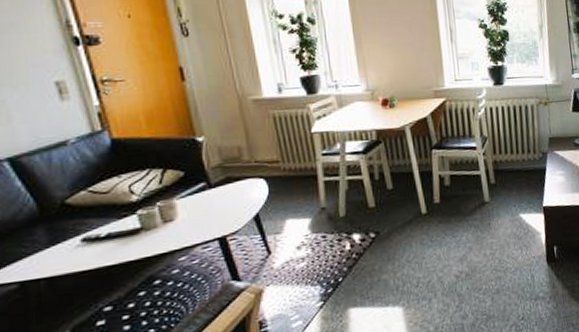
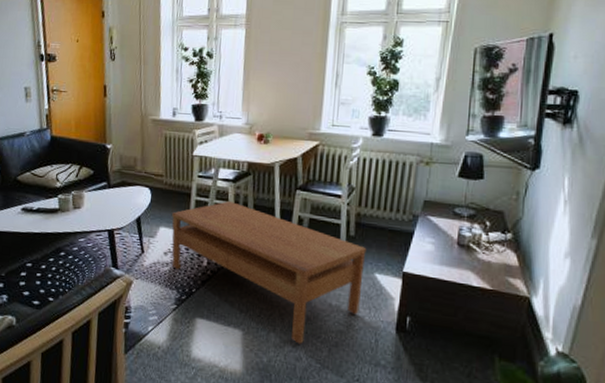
coffee table: none [298,174,512,302] -> present [172,201,367,344]

